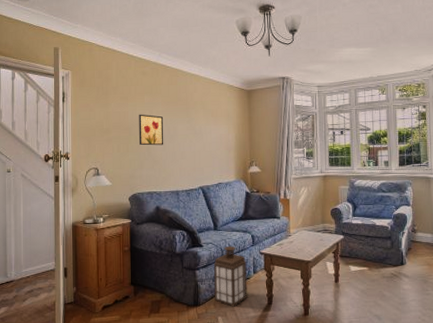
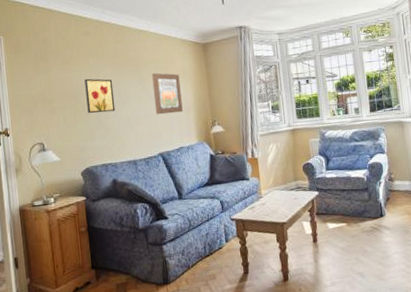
wall art: none [199,113,224,152] -> present [151,73,183,115]
lantern: present [213,245,247,307] -> none [181,214,221,281]

